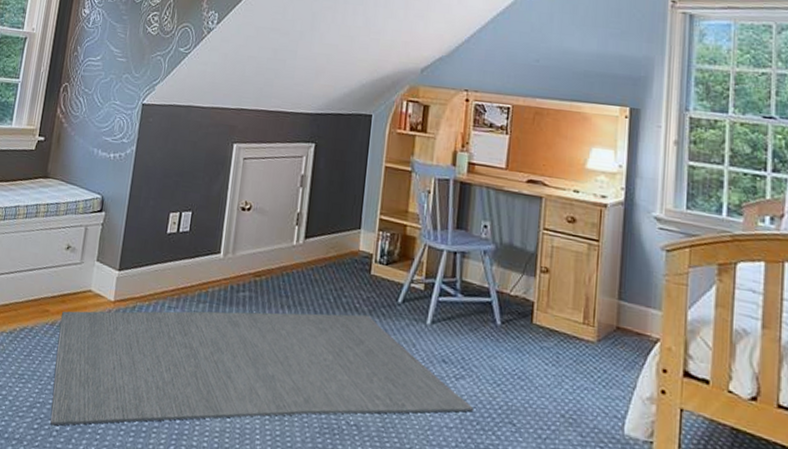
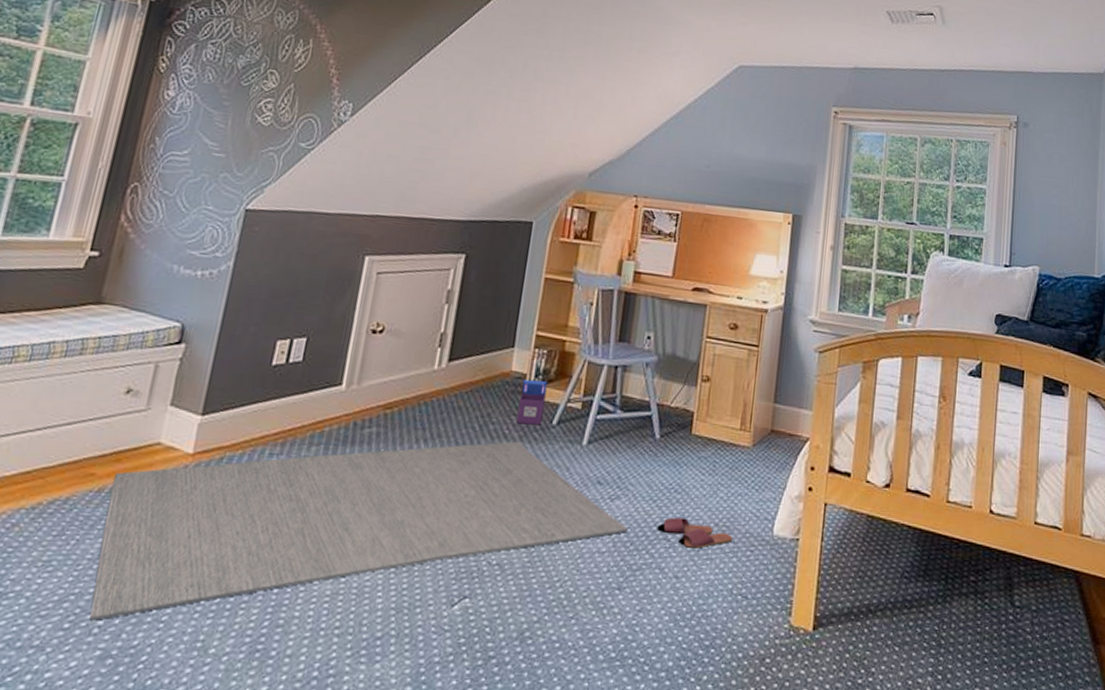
toy box: none [355,259,392,302] -> present [505,379,548,426]
slippers: none [502,403,580,437] -> present [657,517,732,548]

